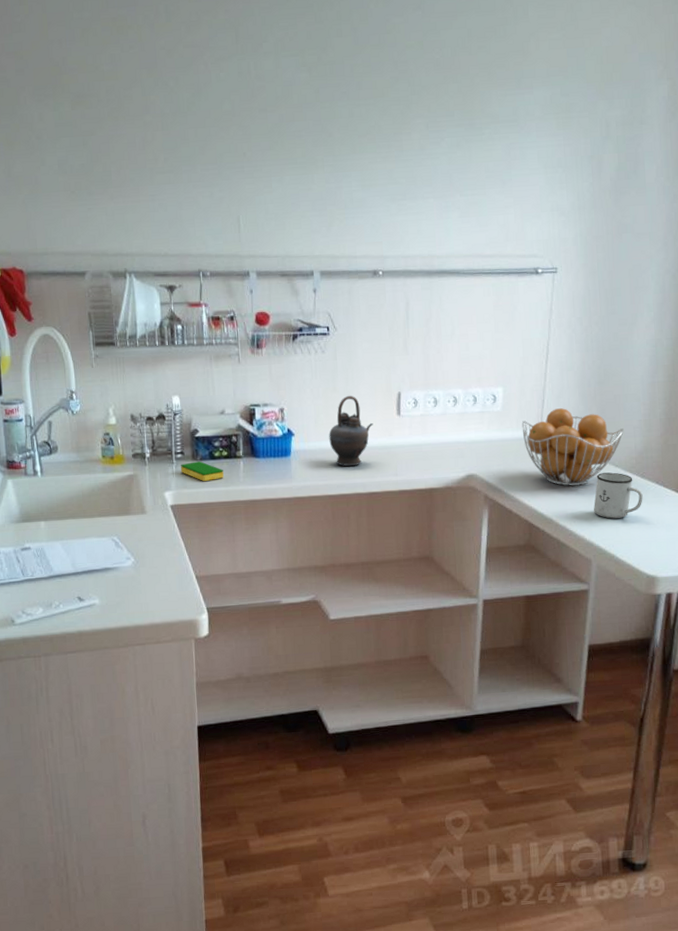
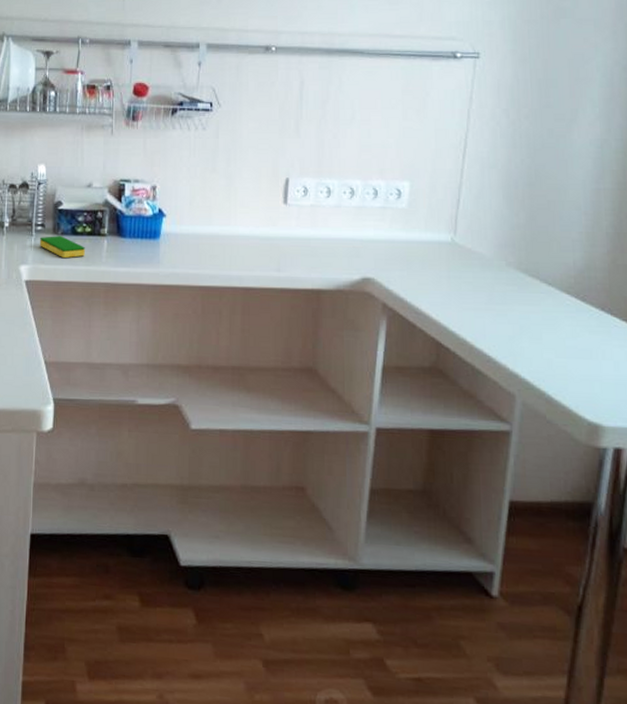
teapot: present [329,395,373,467] -> none [204,177,255,256]
fruit basket: present [521,408,624,486] -> none [431,211,559,303]
mug: present [594,472,643,519] -> none [519,291,584,348]

